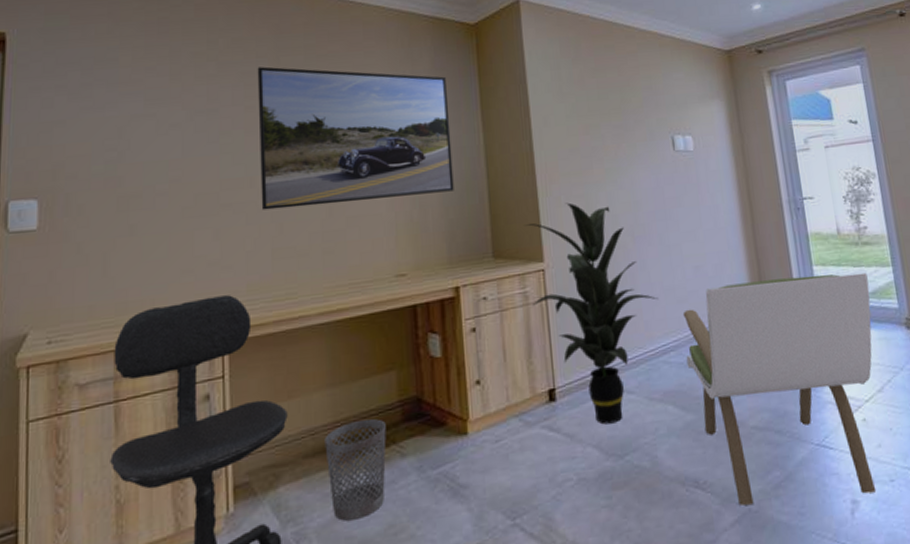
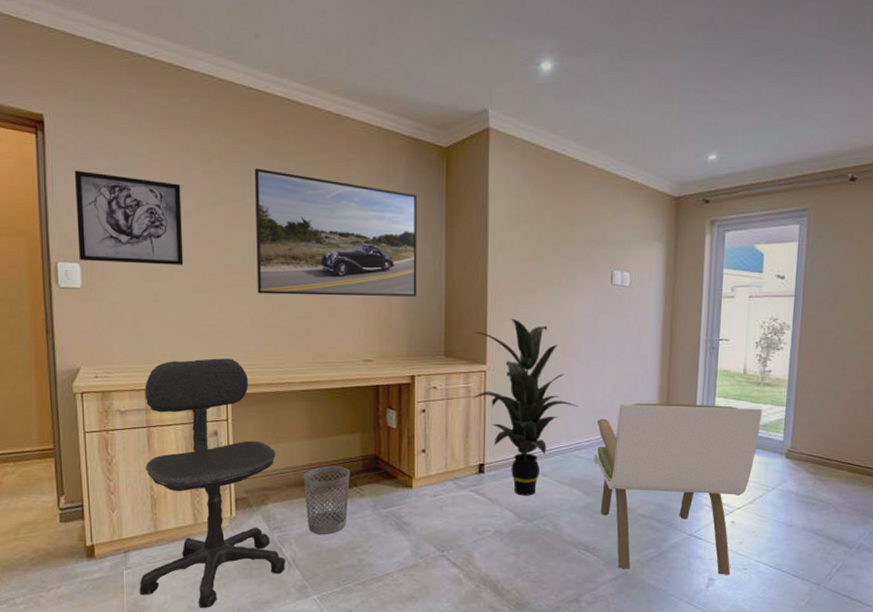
wall art: none [37,90,170,197] -> present [74,170,184,265]

